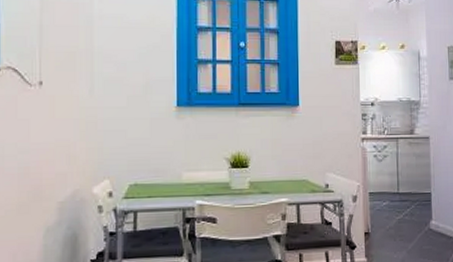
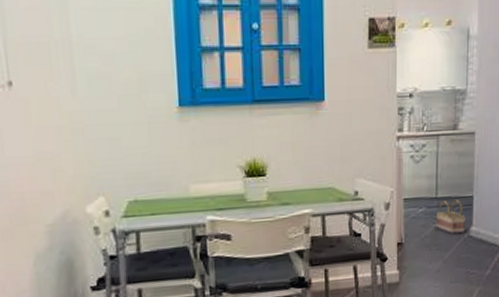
basket: none [399,196,425,226] -> present [436,200,465,234]

